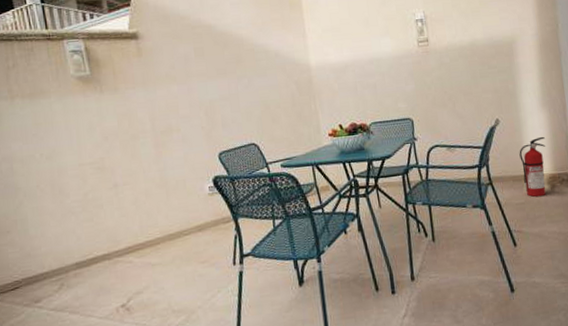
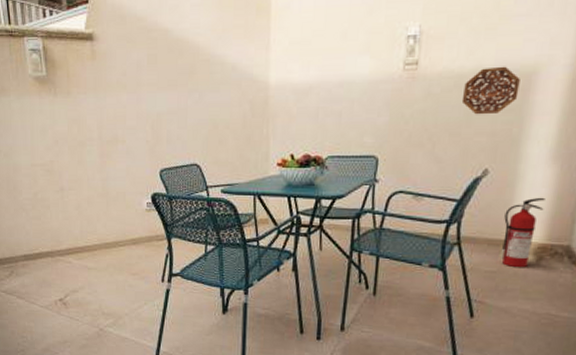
decorative platter: none [466,38,507,77] -> present [461,66,520,115]

